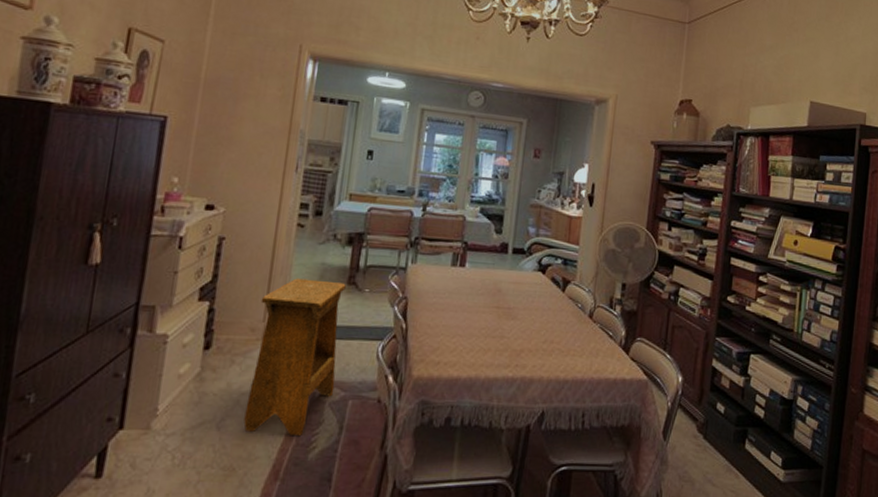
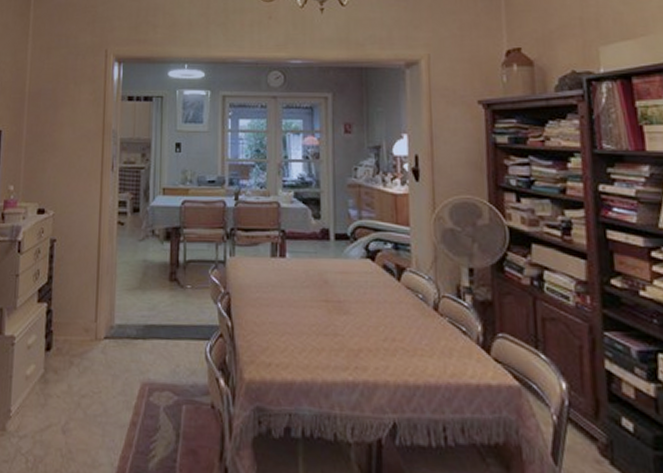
stool: present [243,278,346,435] -> none [86,276,168,442]

